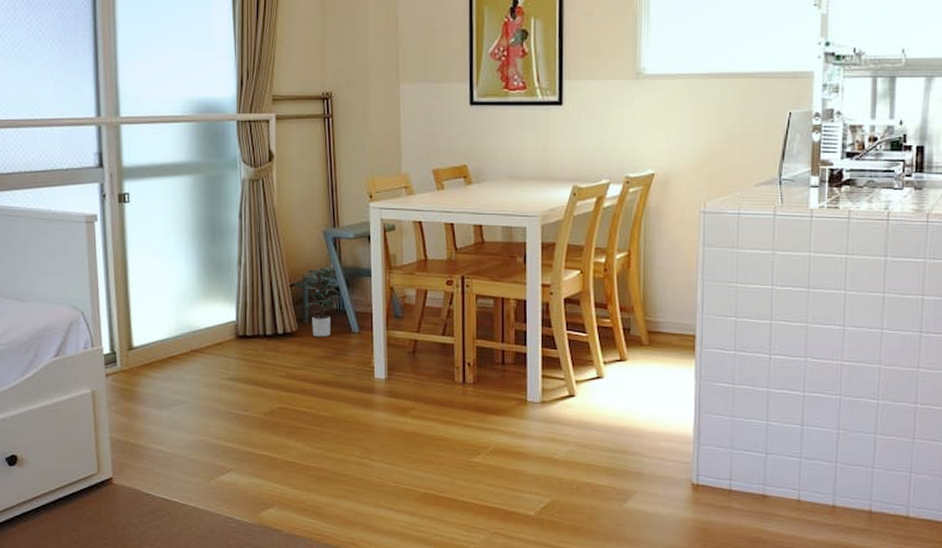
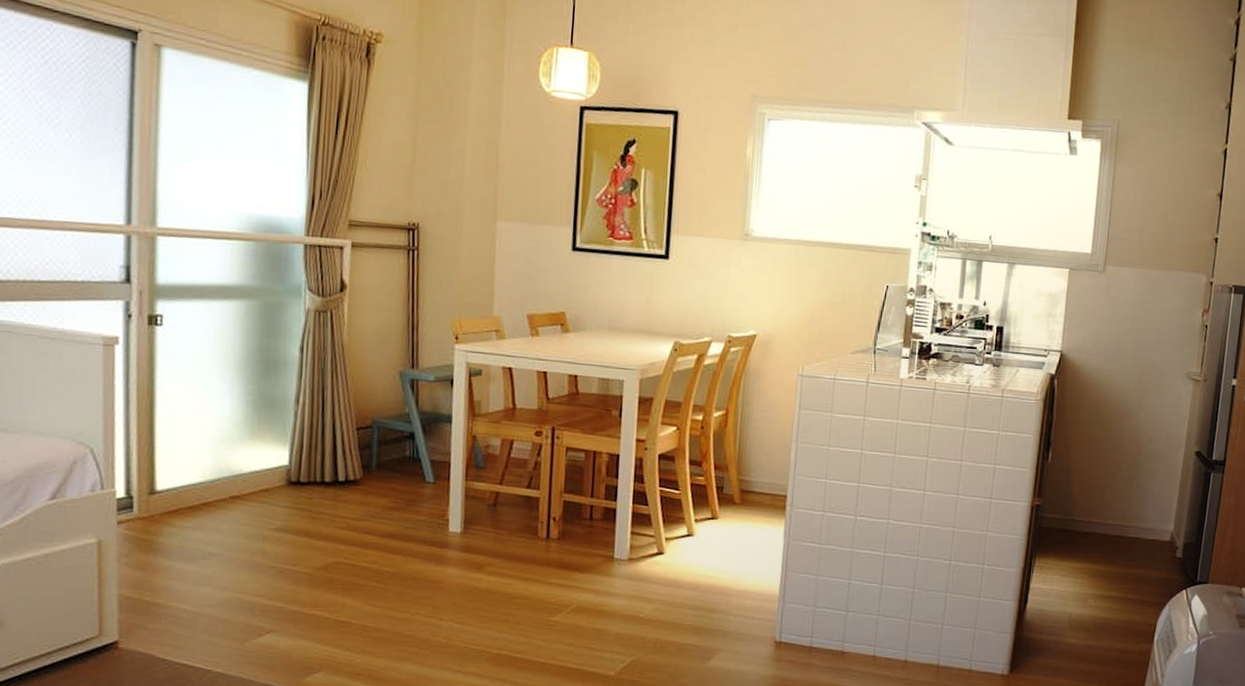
potted plant: present [294,267,344,338] -> none [361,410,419,487]

